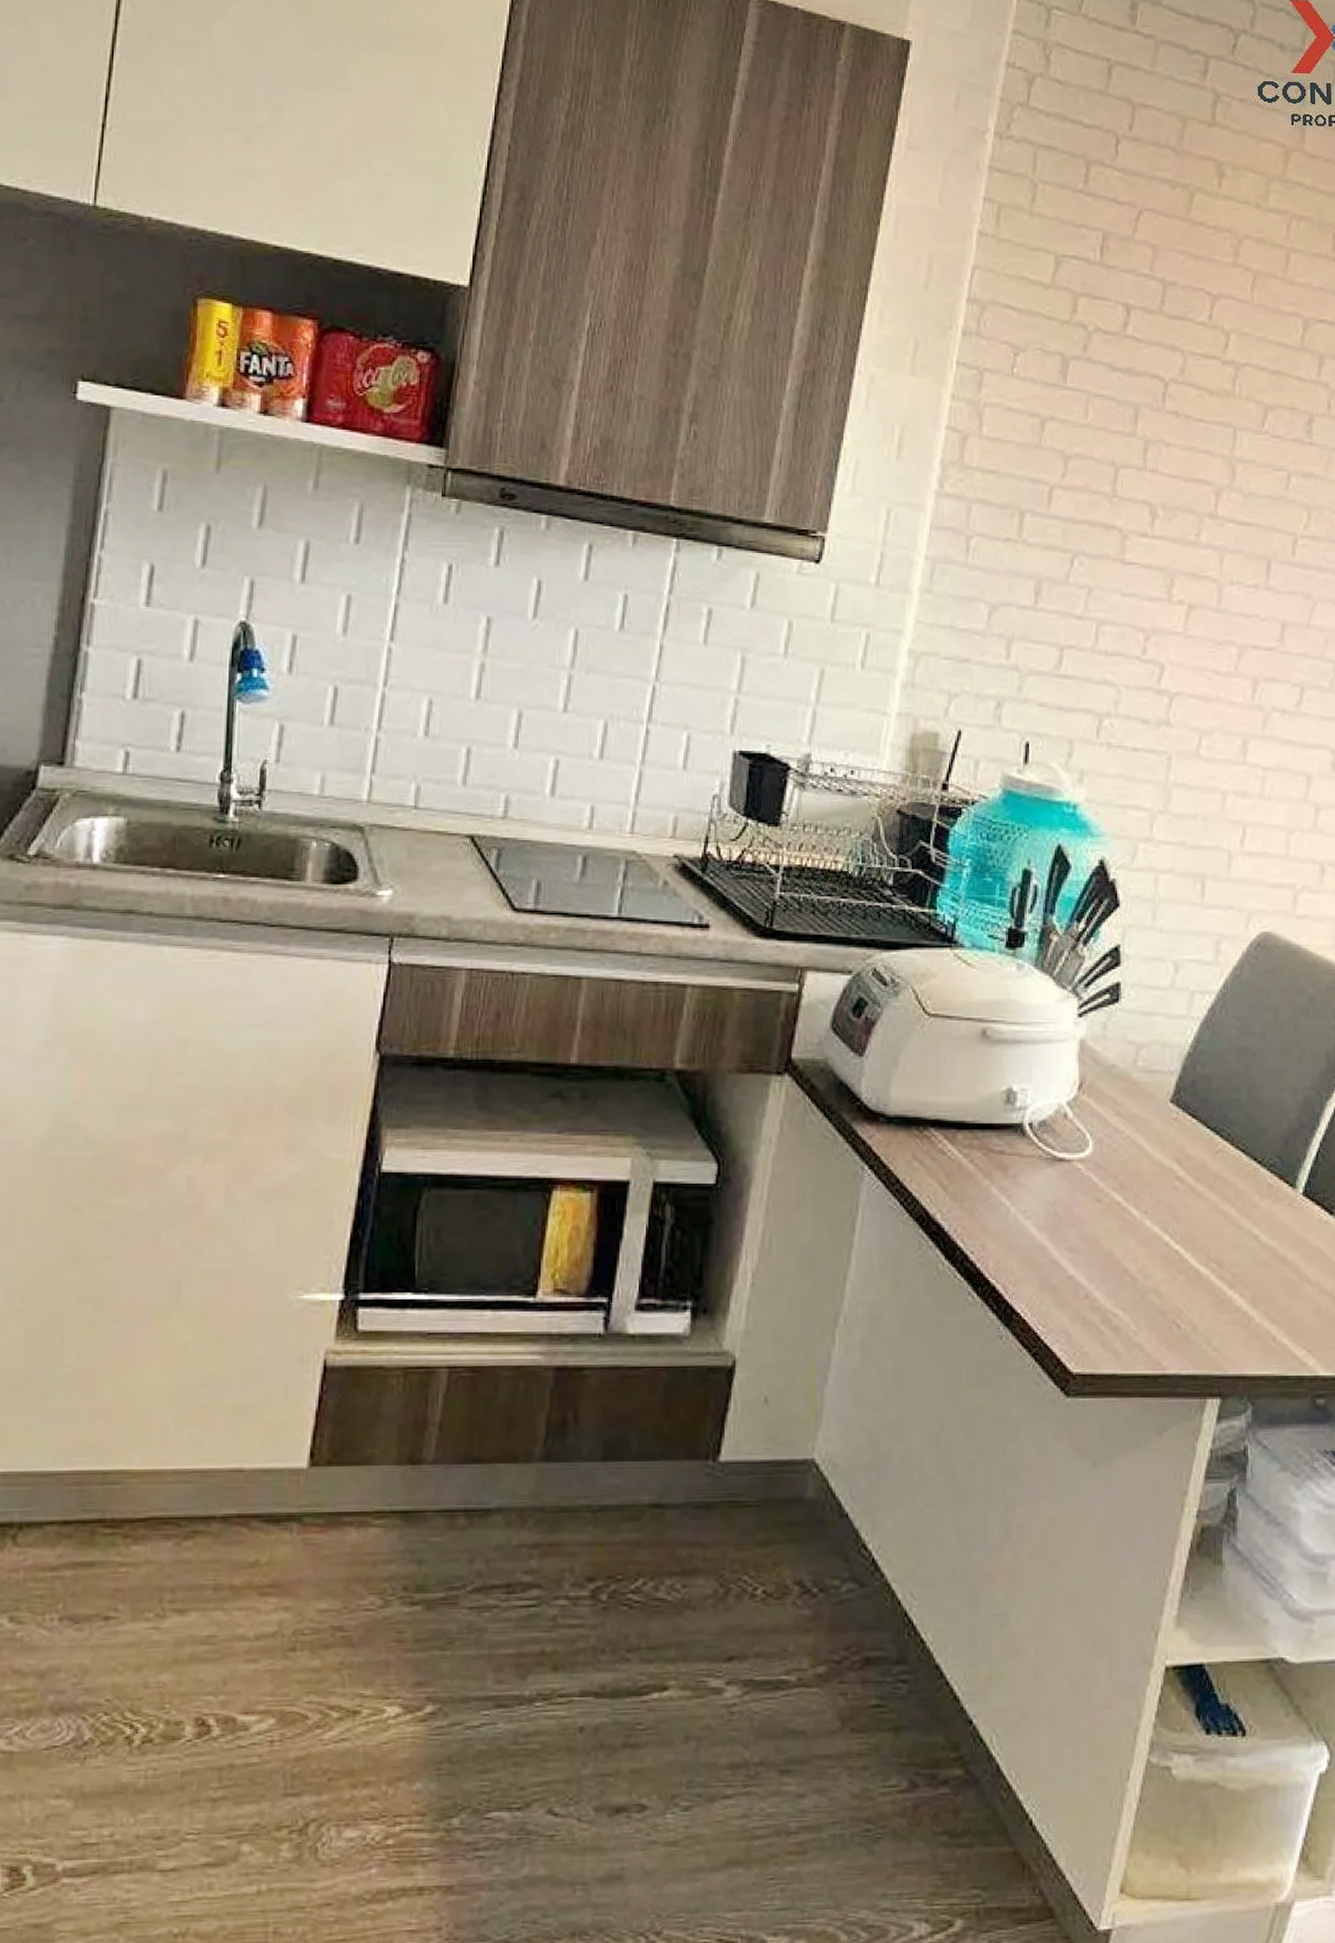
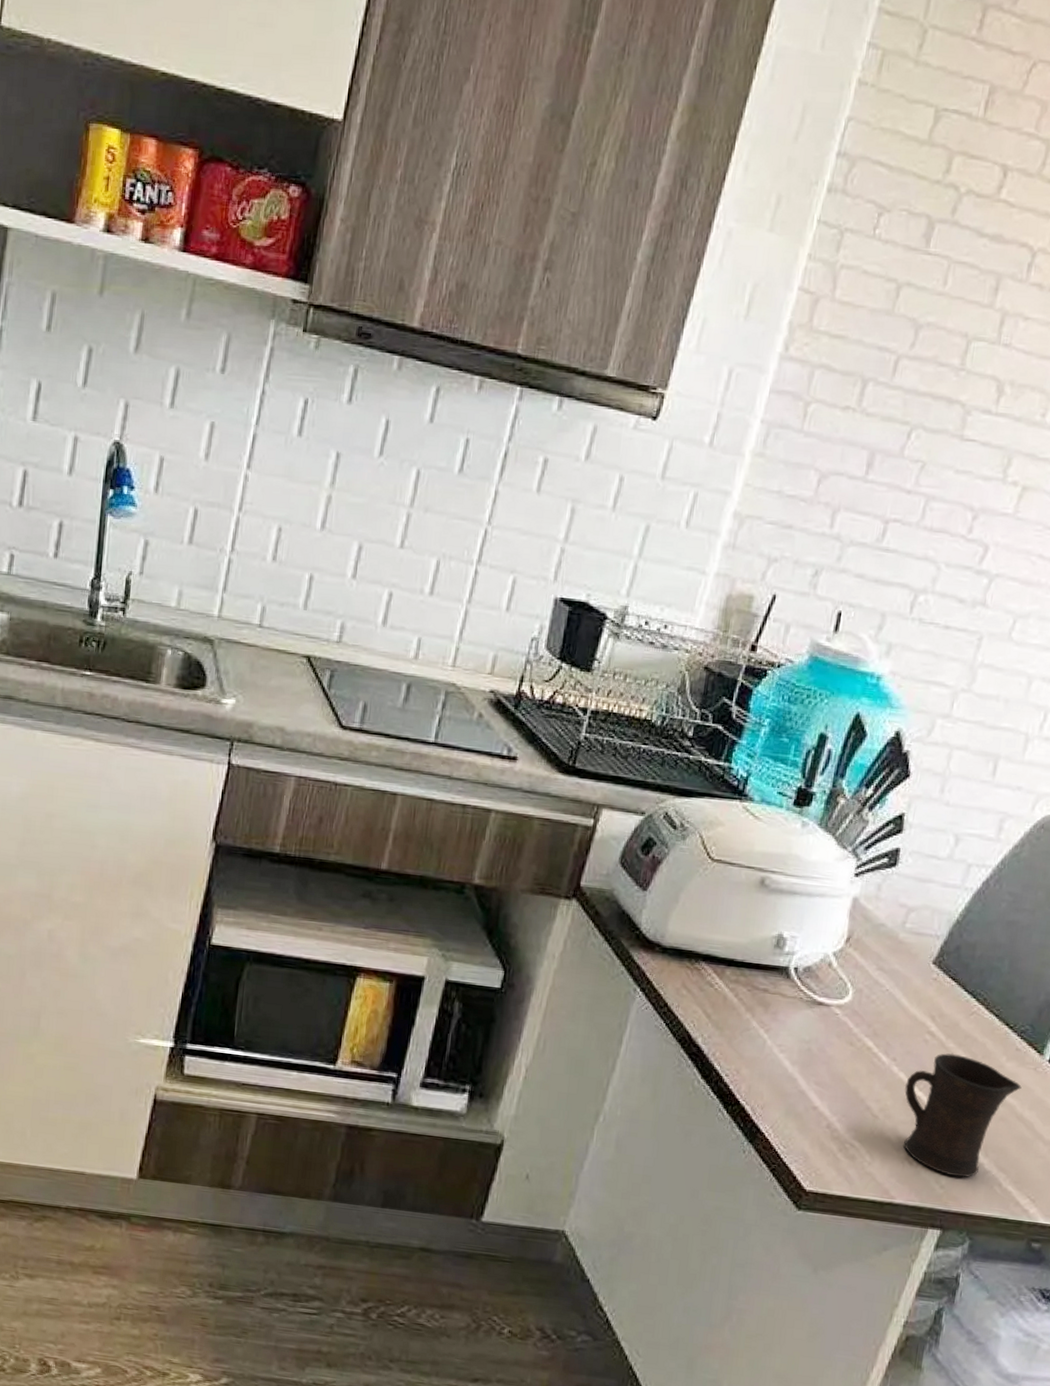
mug: none [1161,1197,1280,1336] -> present [904,1053,1022,1178]

